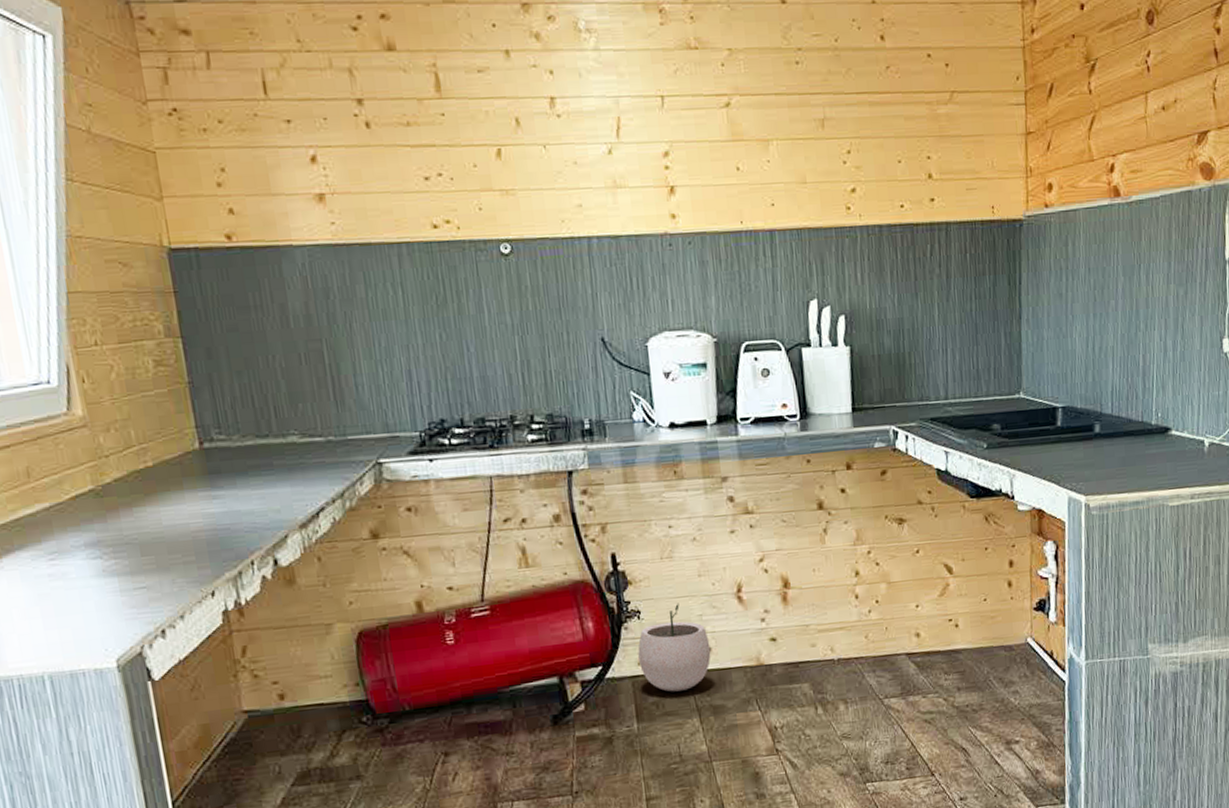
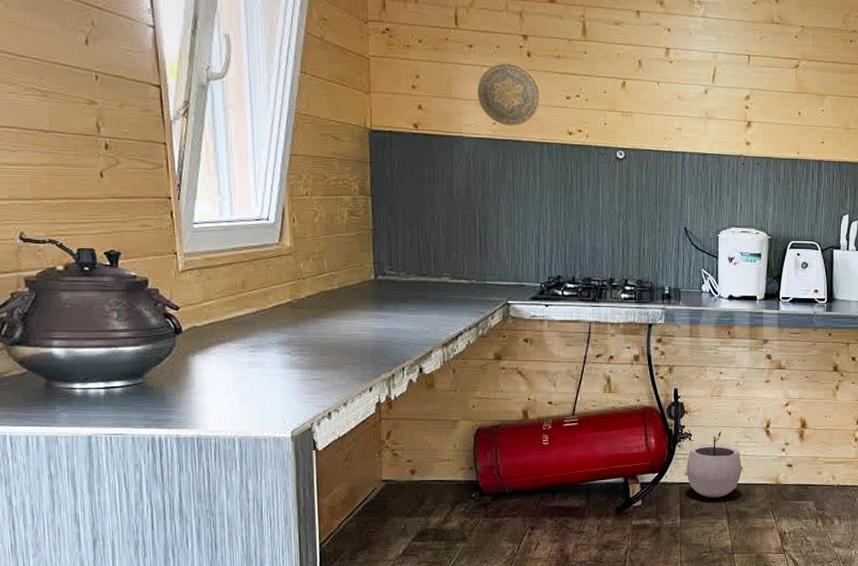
decorative plate: none [304,138,391,225] -> present [477,62,541,126]

